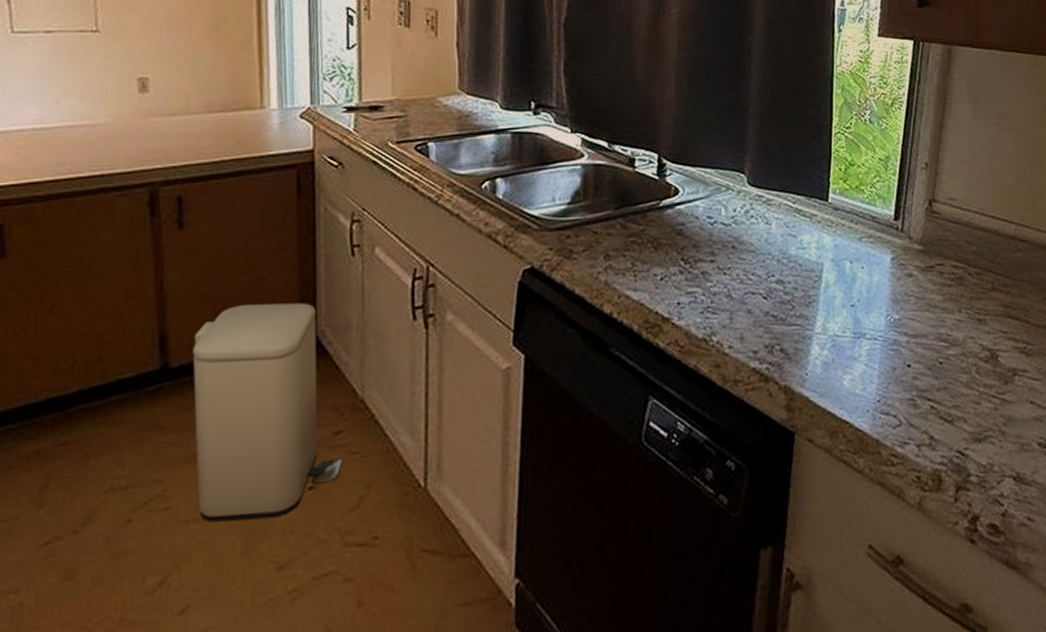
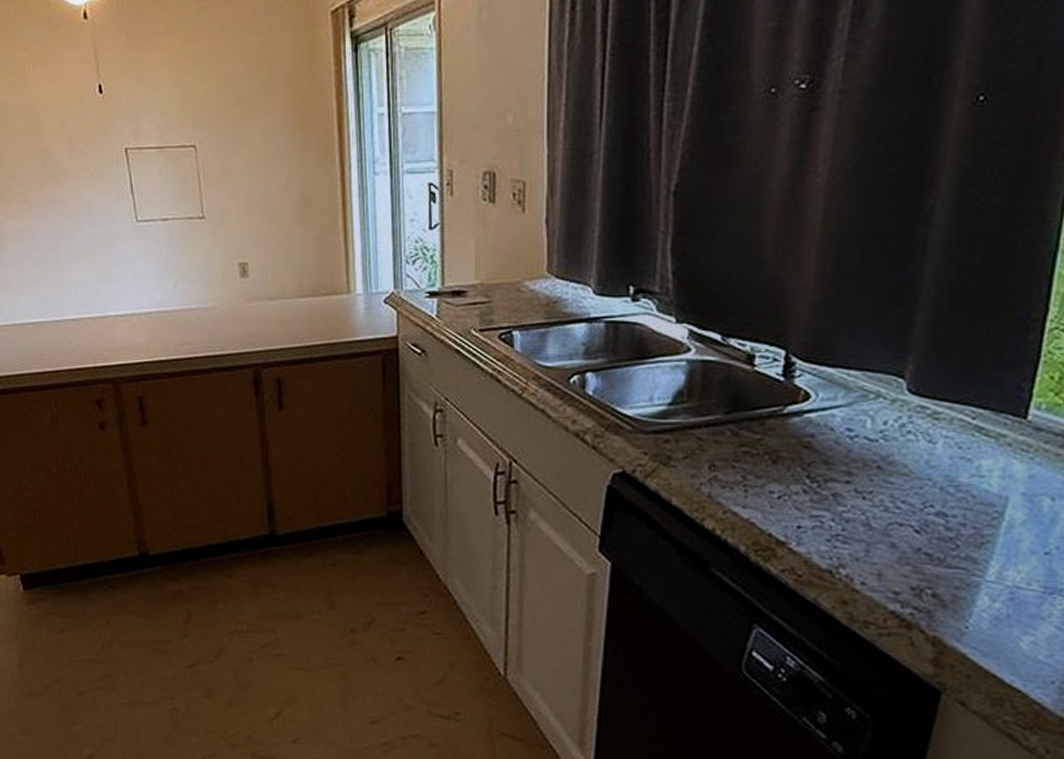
pedal bin: present [192,302,343,522] -> none [295,483,427,679]

